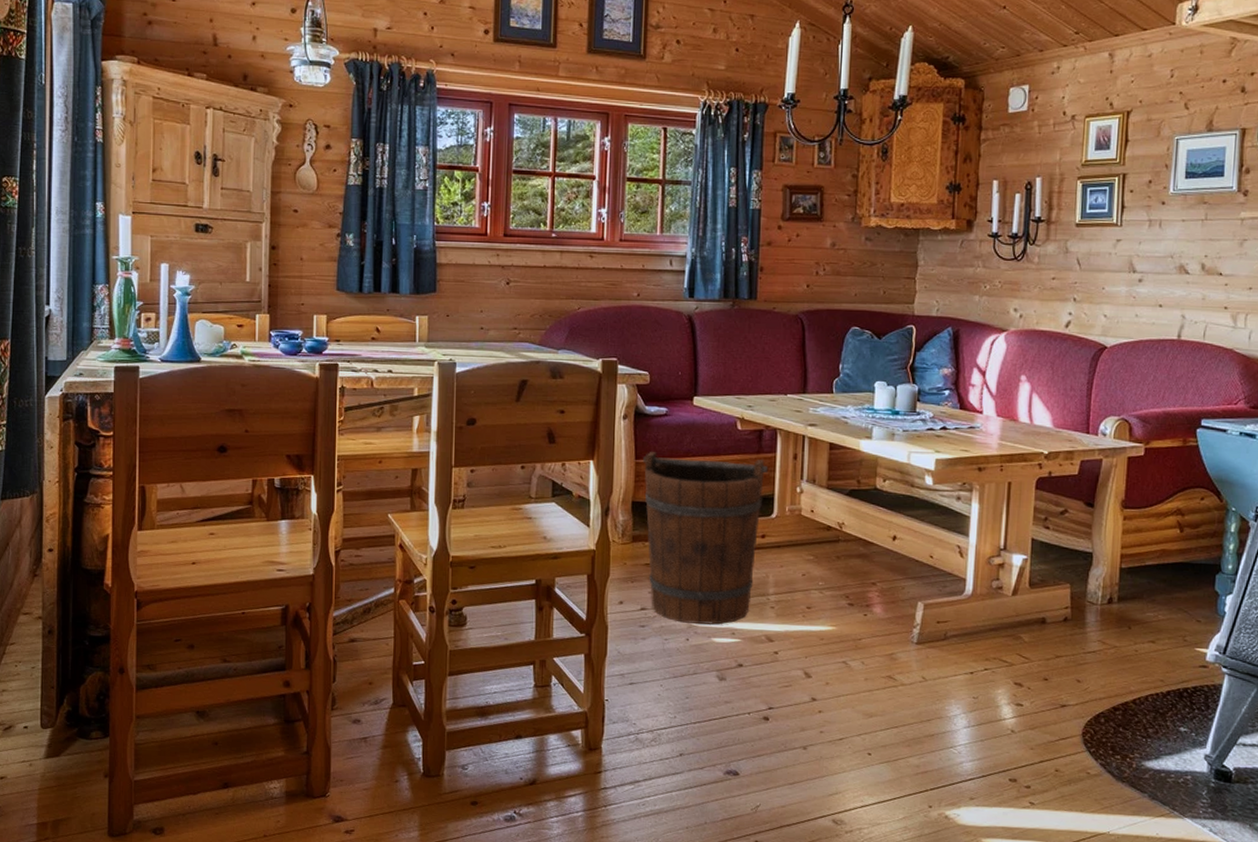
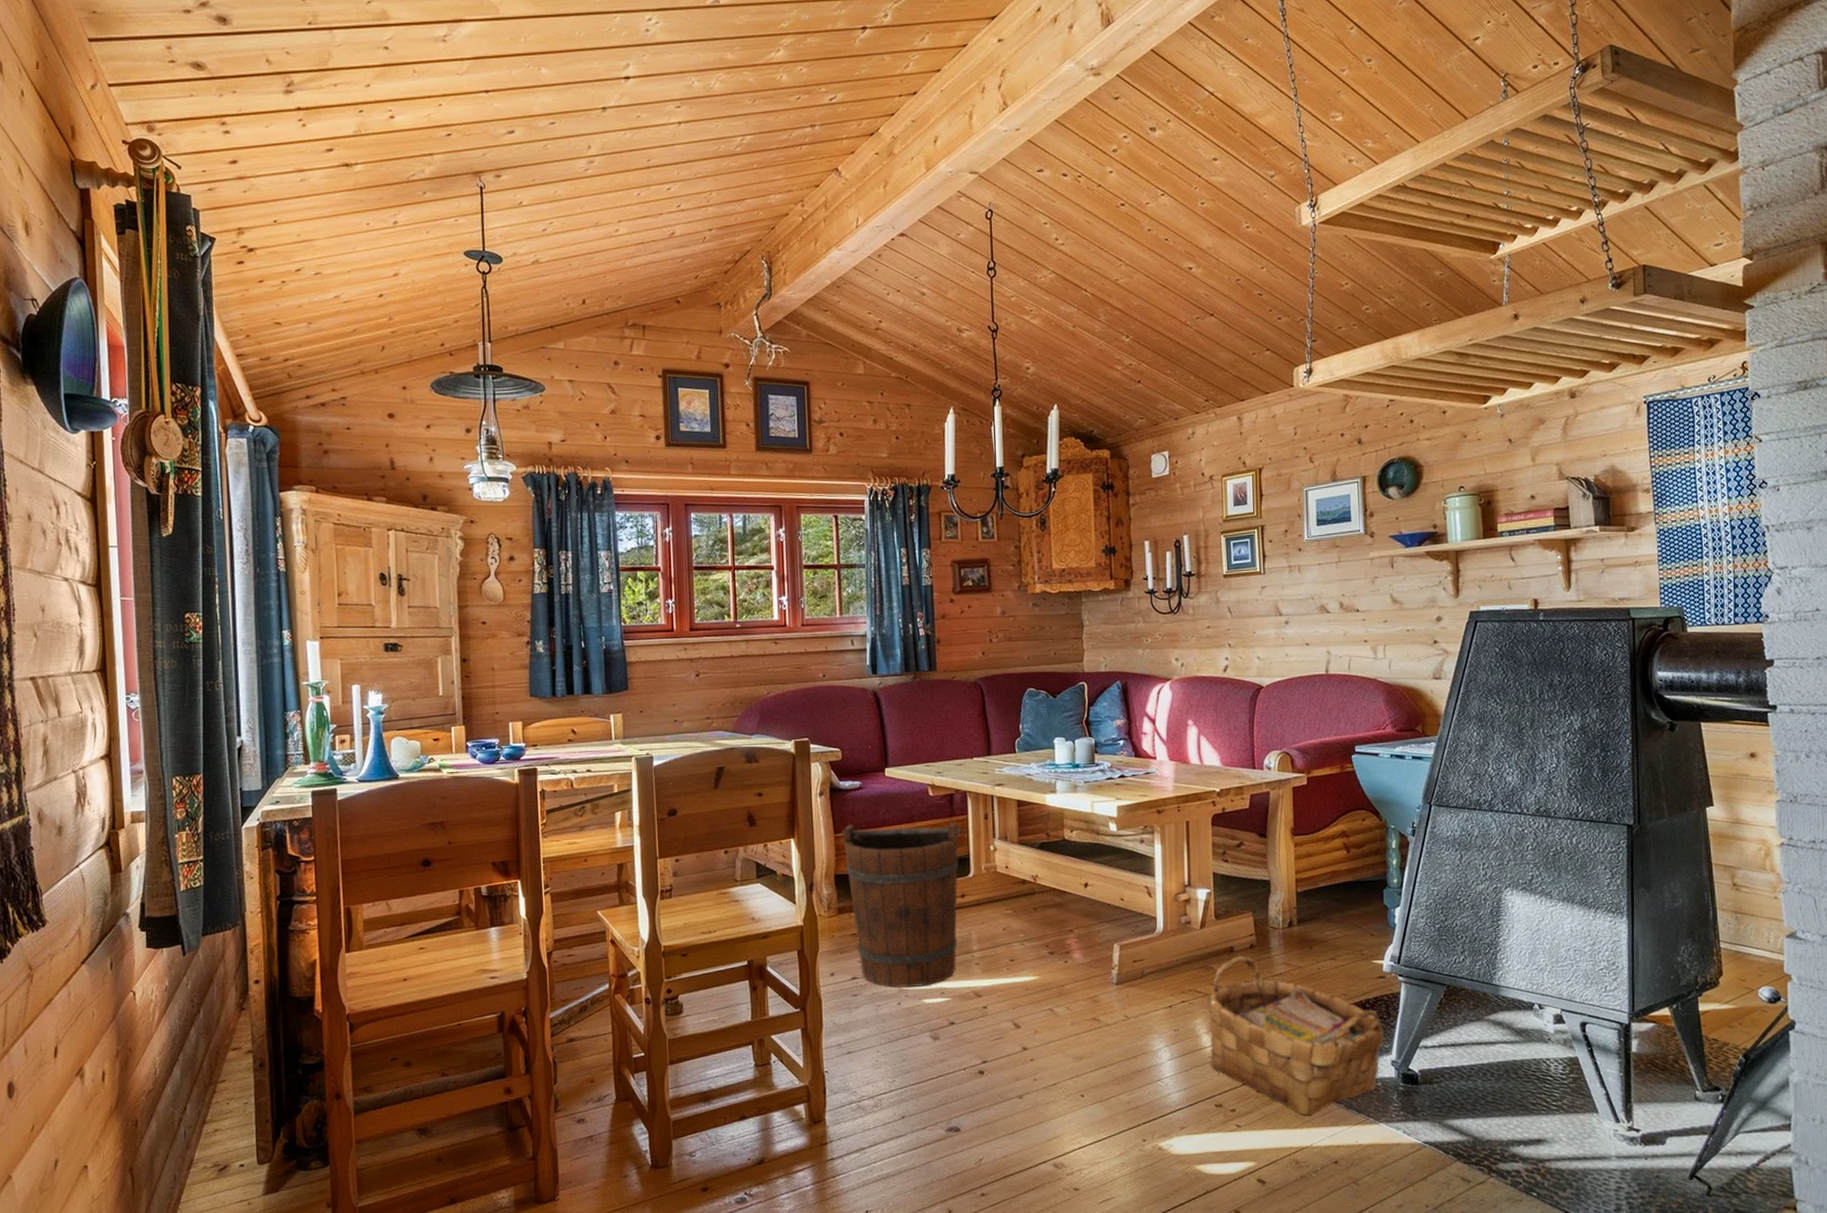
woven basket: none [1008,628,1200,801] -> present [1206,956,1384,1116]

